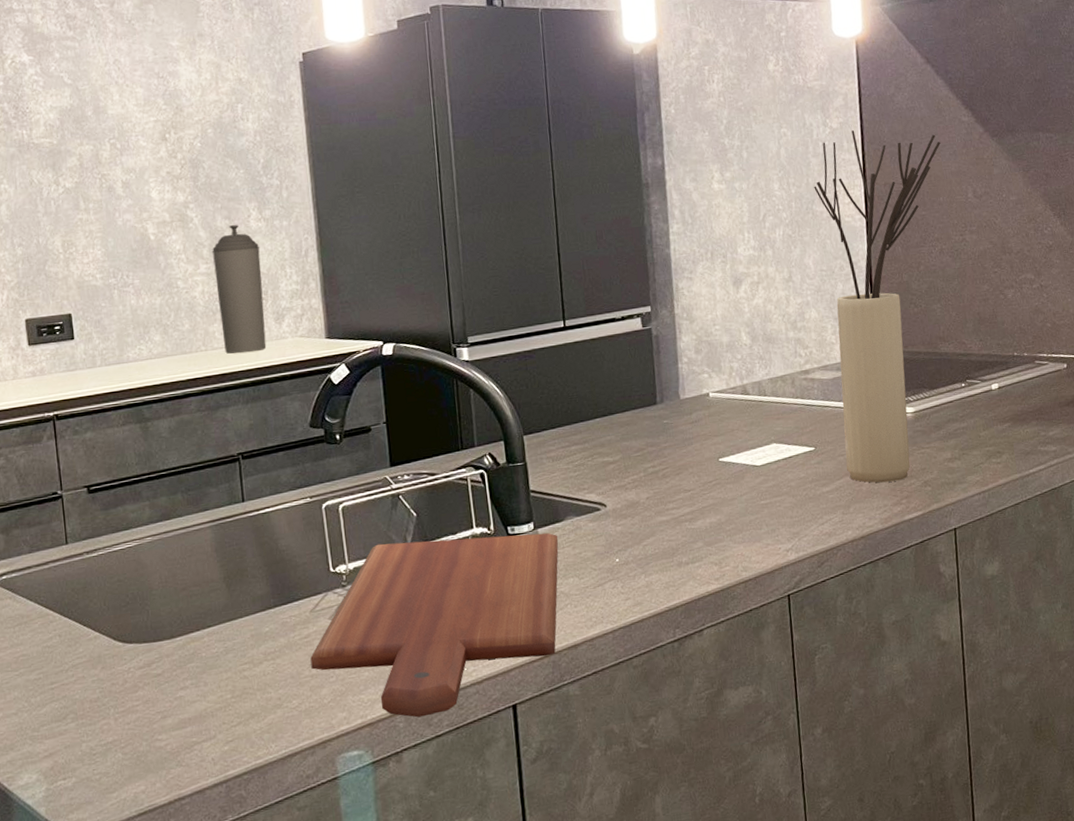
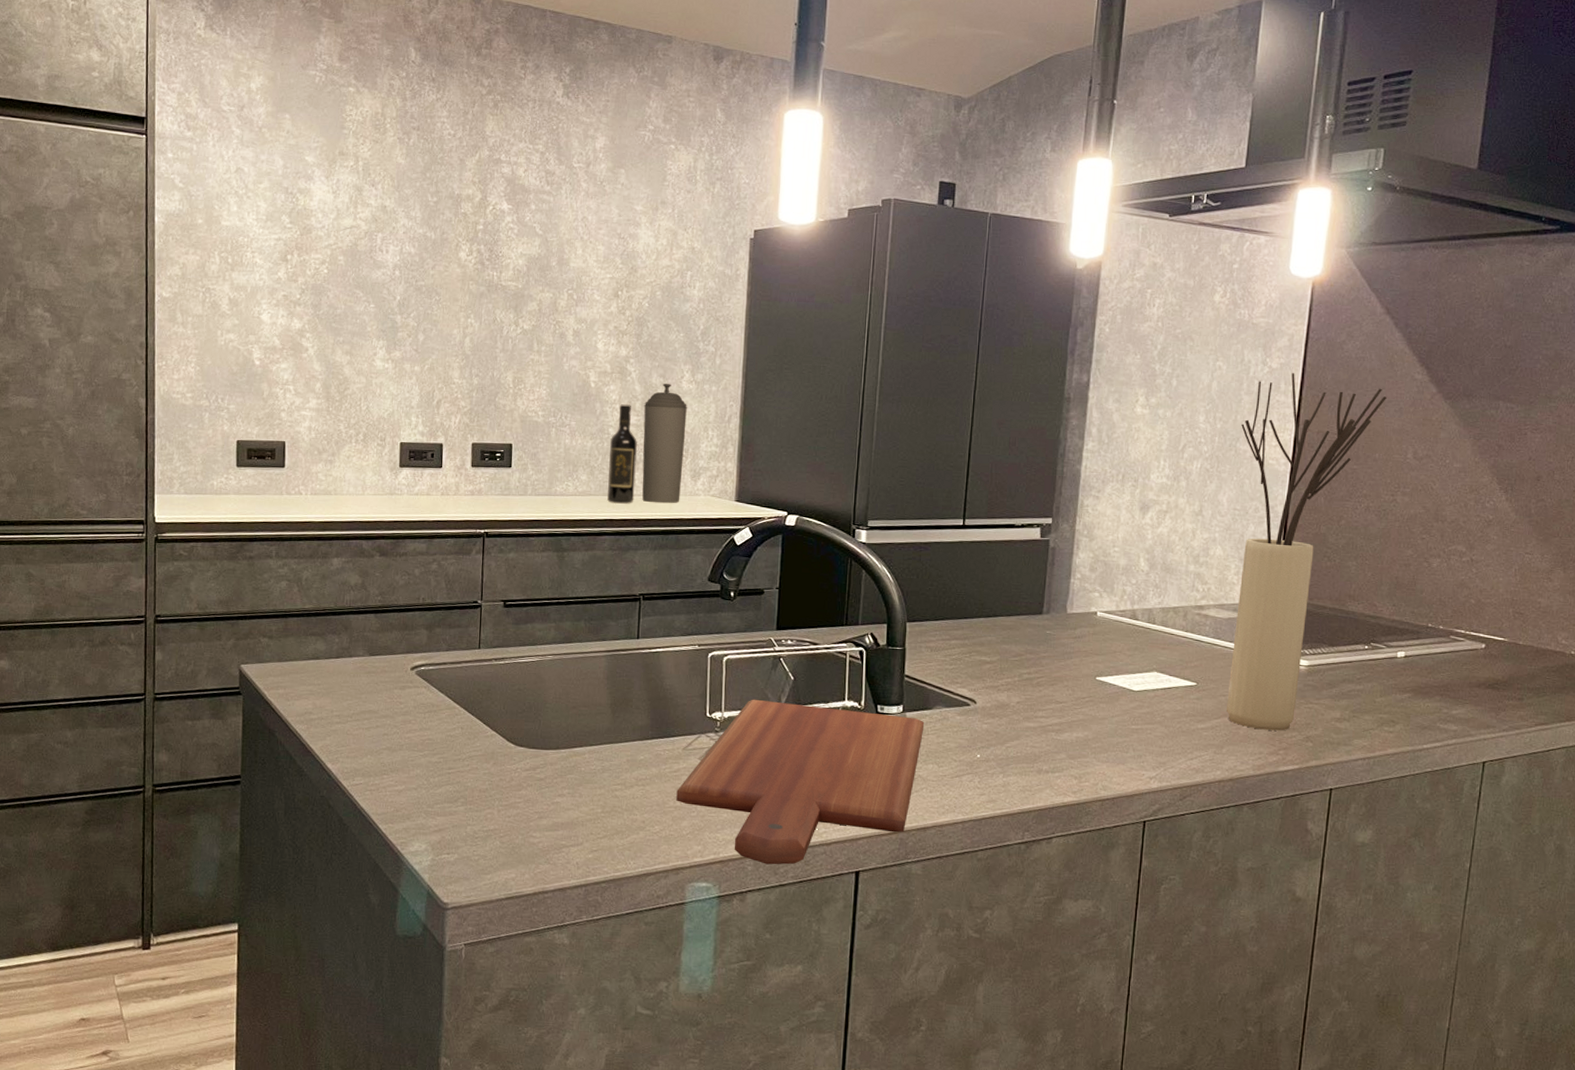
wine bottle: none [180,253,217,362] -> present [606,404,638,505]

